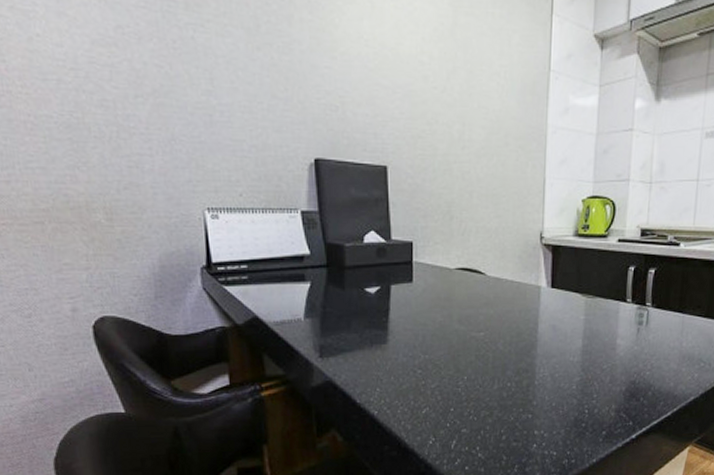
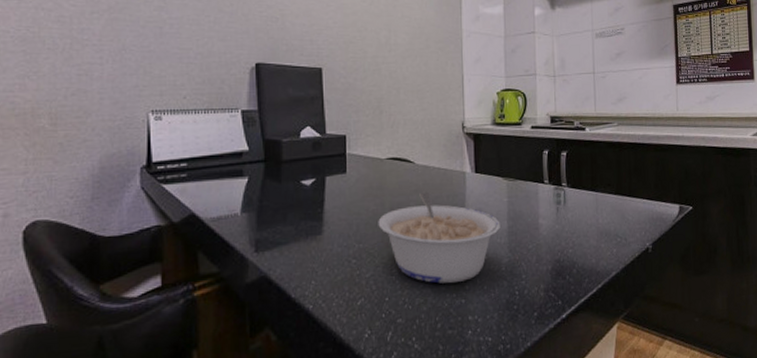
legume: none [445,305,575,399] -> present [378,191,501,284]

